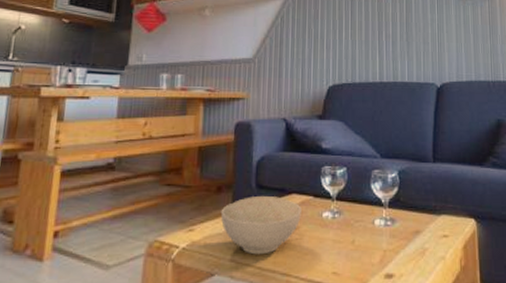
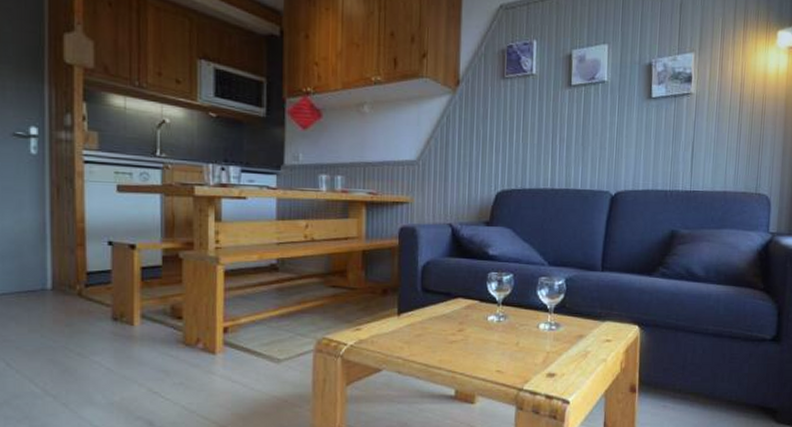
bowl: present [220,195,301,255] -> none [387,298,467,353]

